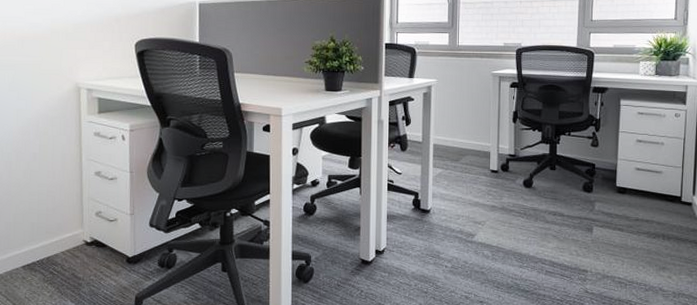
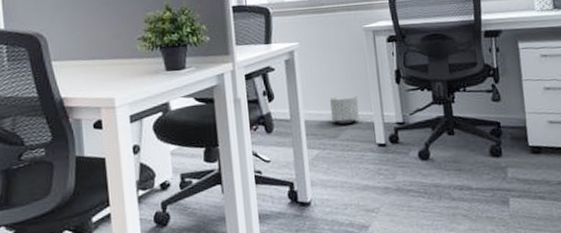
planter: none [455,127,480,151] -> present [330,95,359,124]

